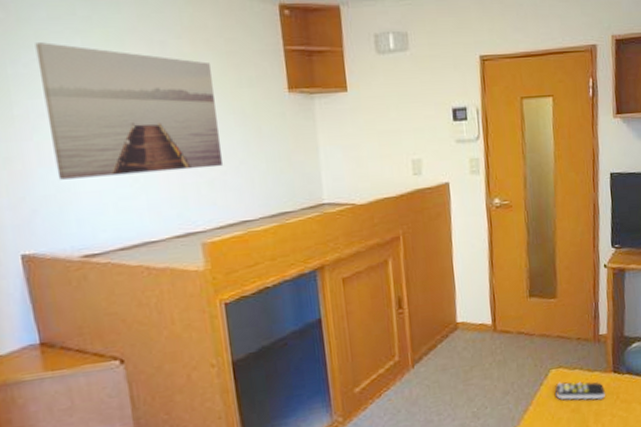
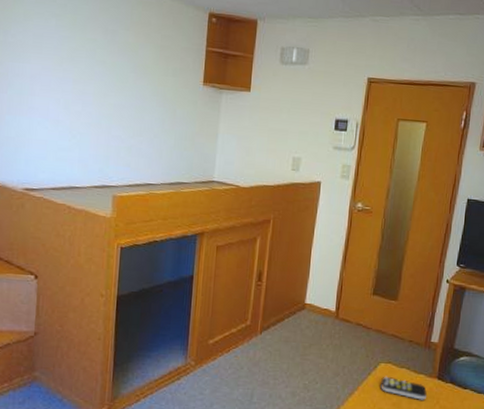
wall art: present [35,42,224,180] -> none [19,20,146,137]

